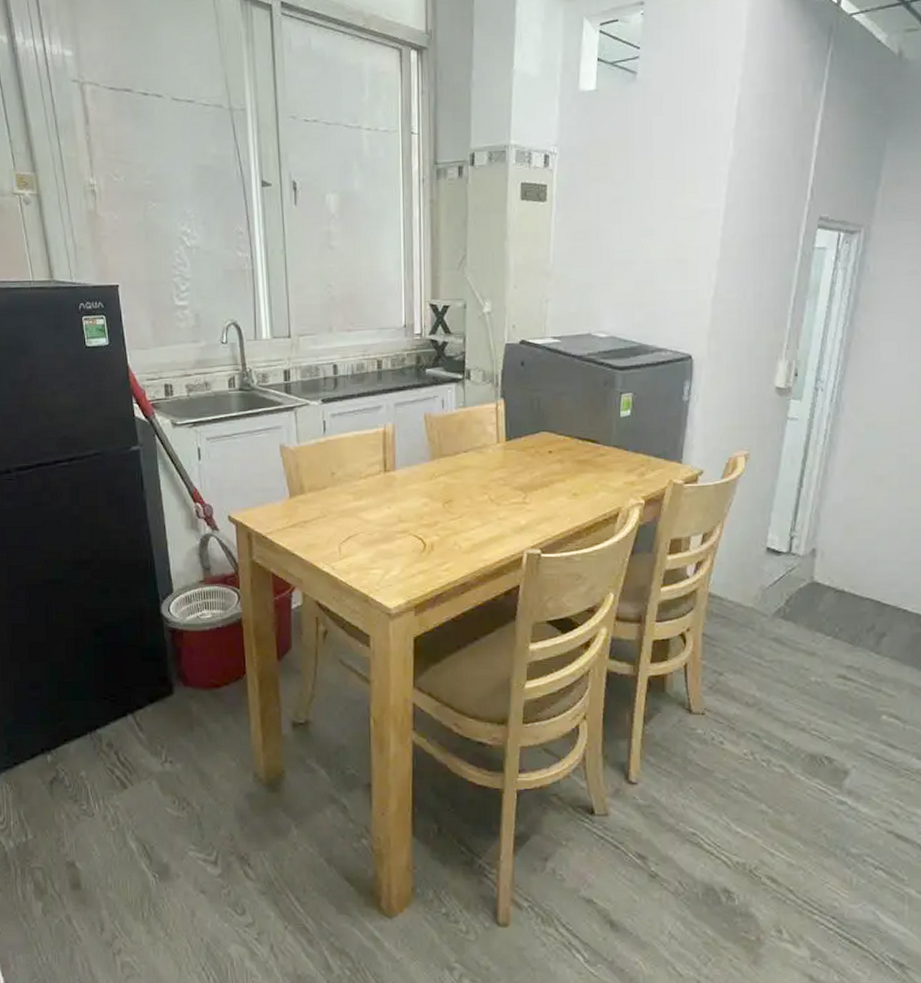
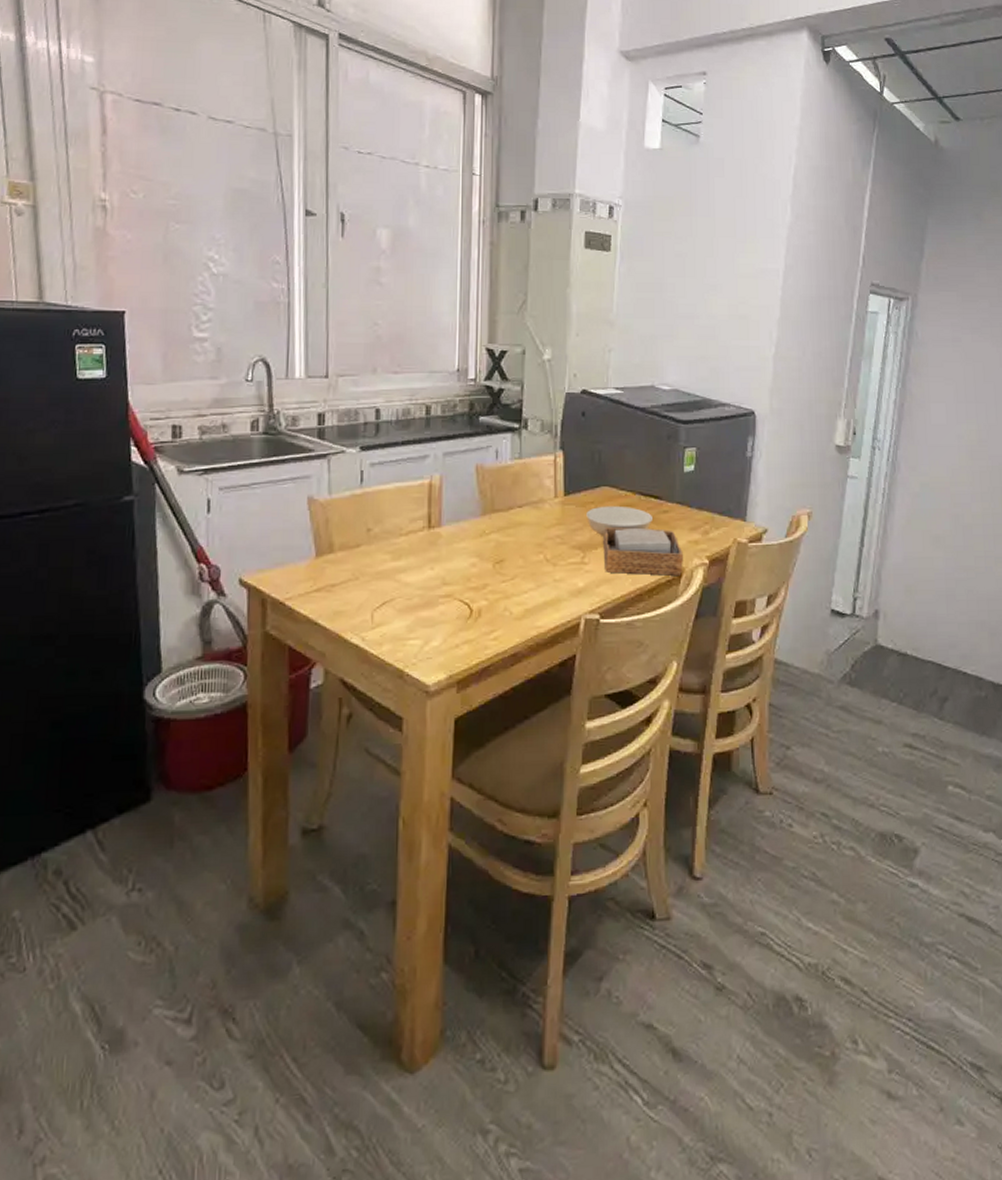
bowl: none [527,449,590,478] -> present [586,505,652,536]
napkin holder: none [543,469,620,515] -> present [603,526,683,576]

